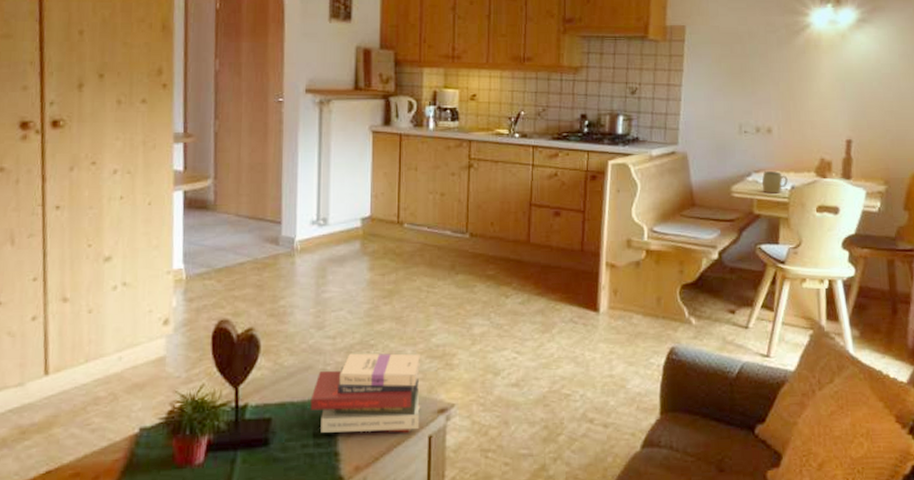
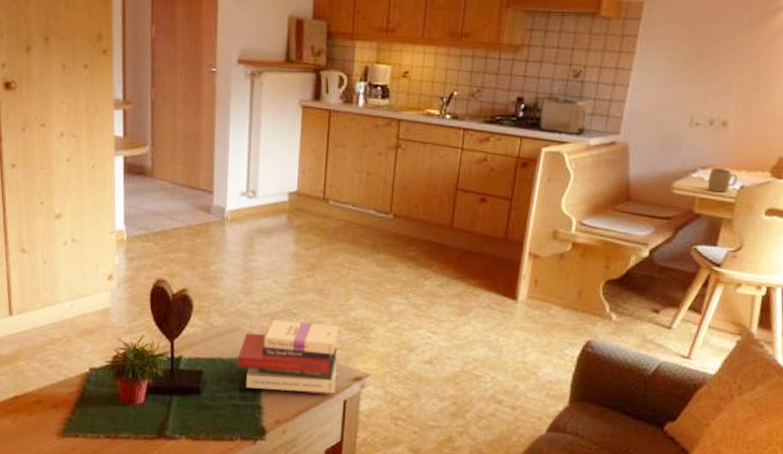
toaster: none [603,115,648,148] -> present [538,99,590,136]

